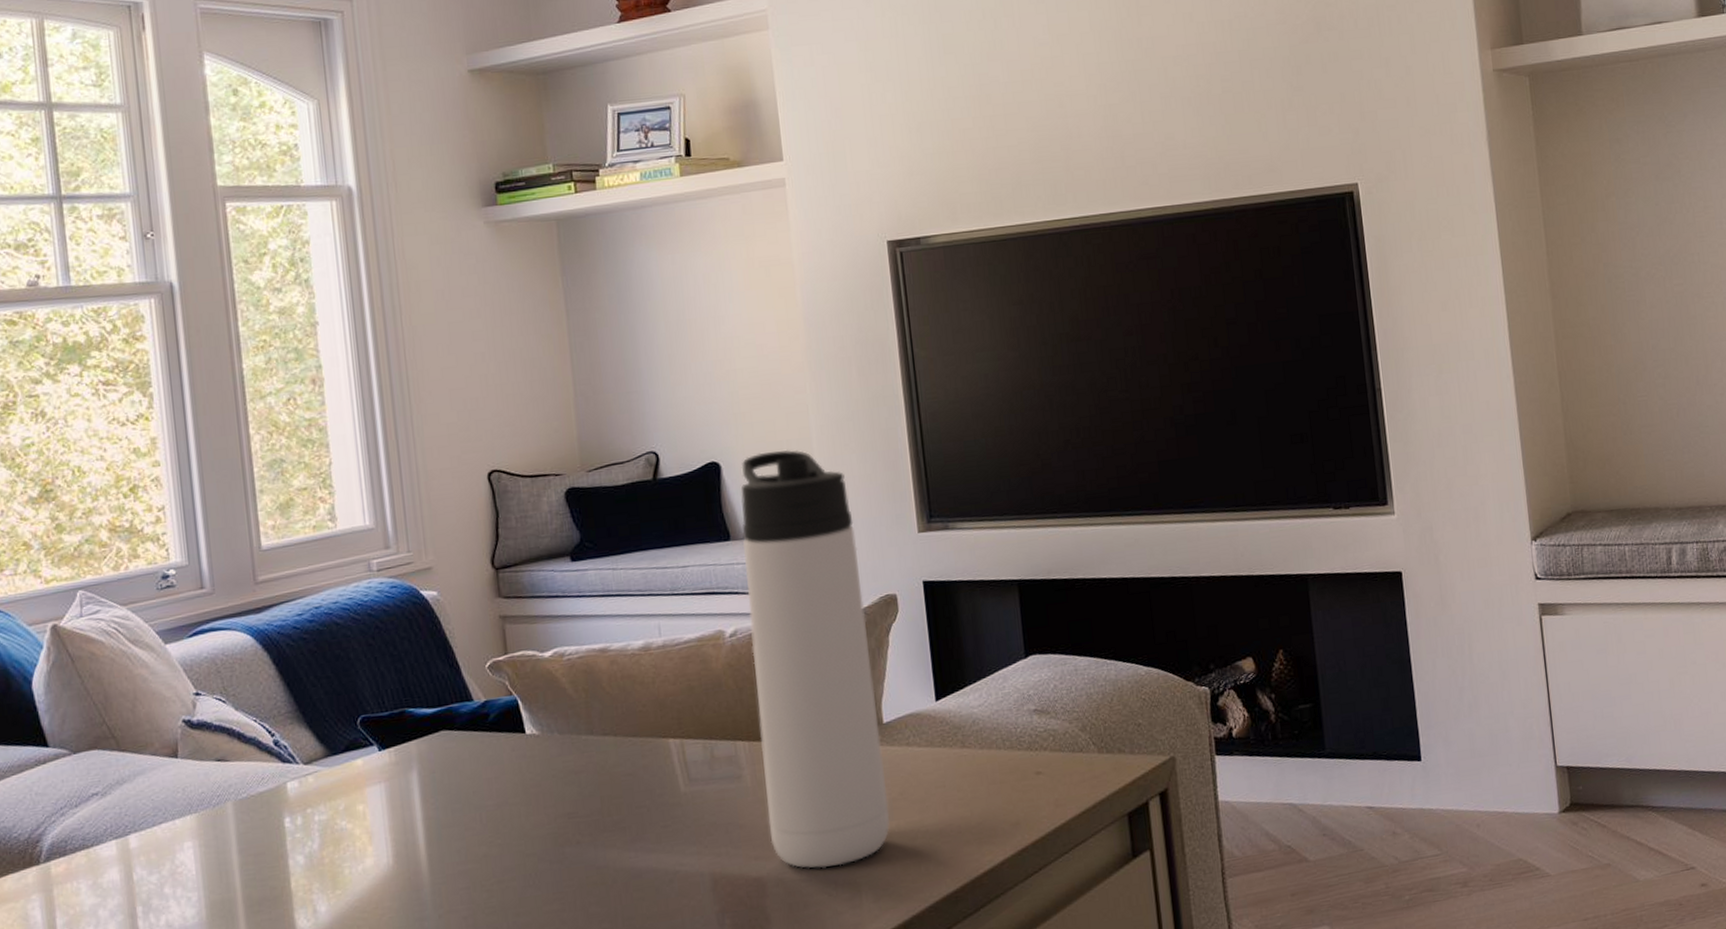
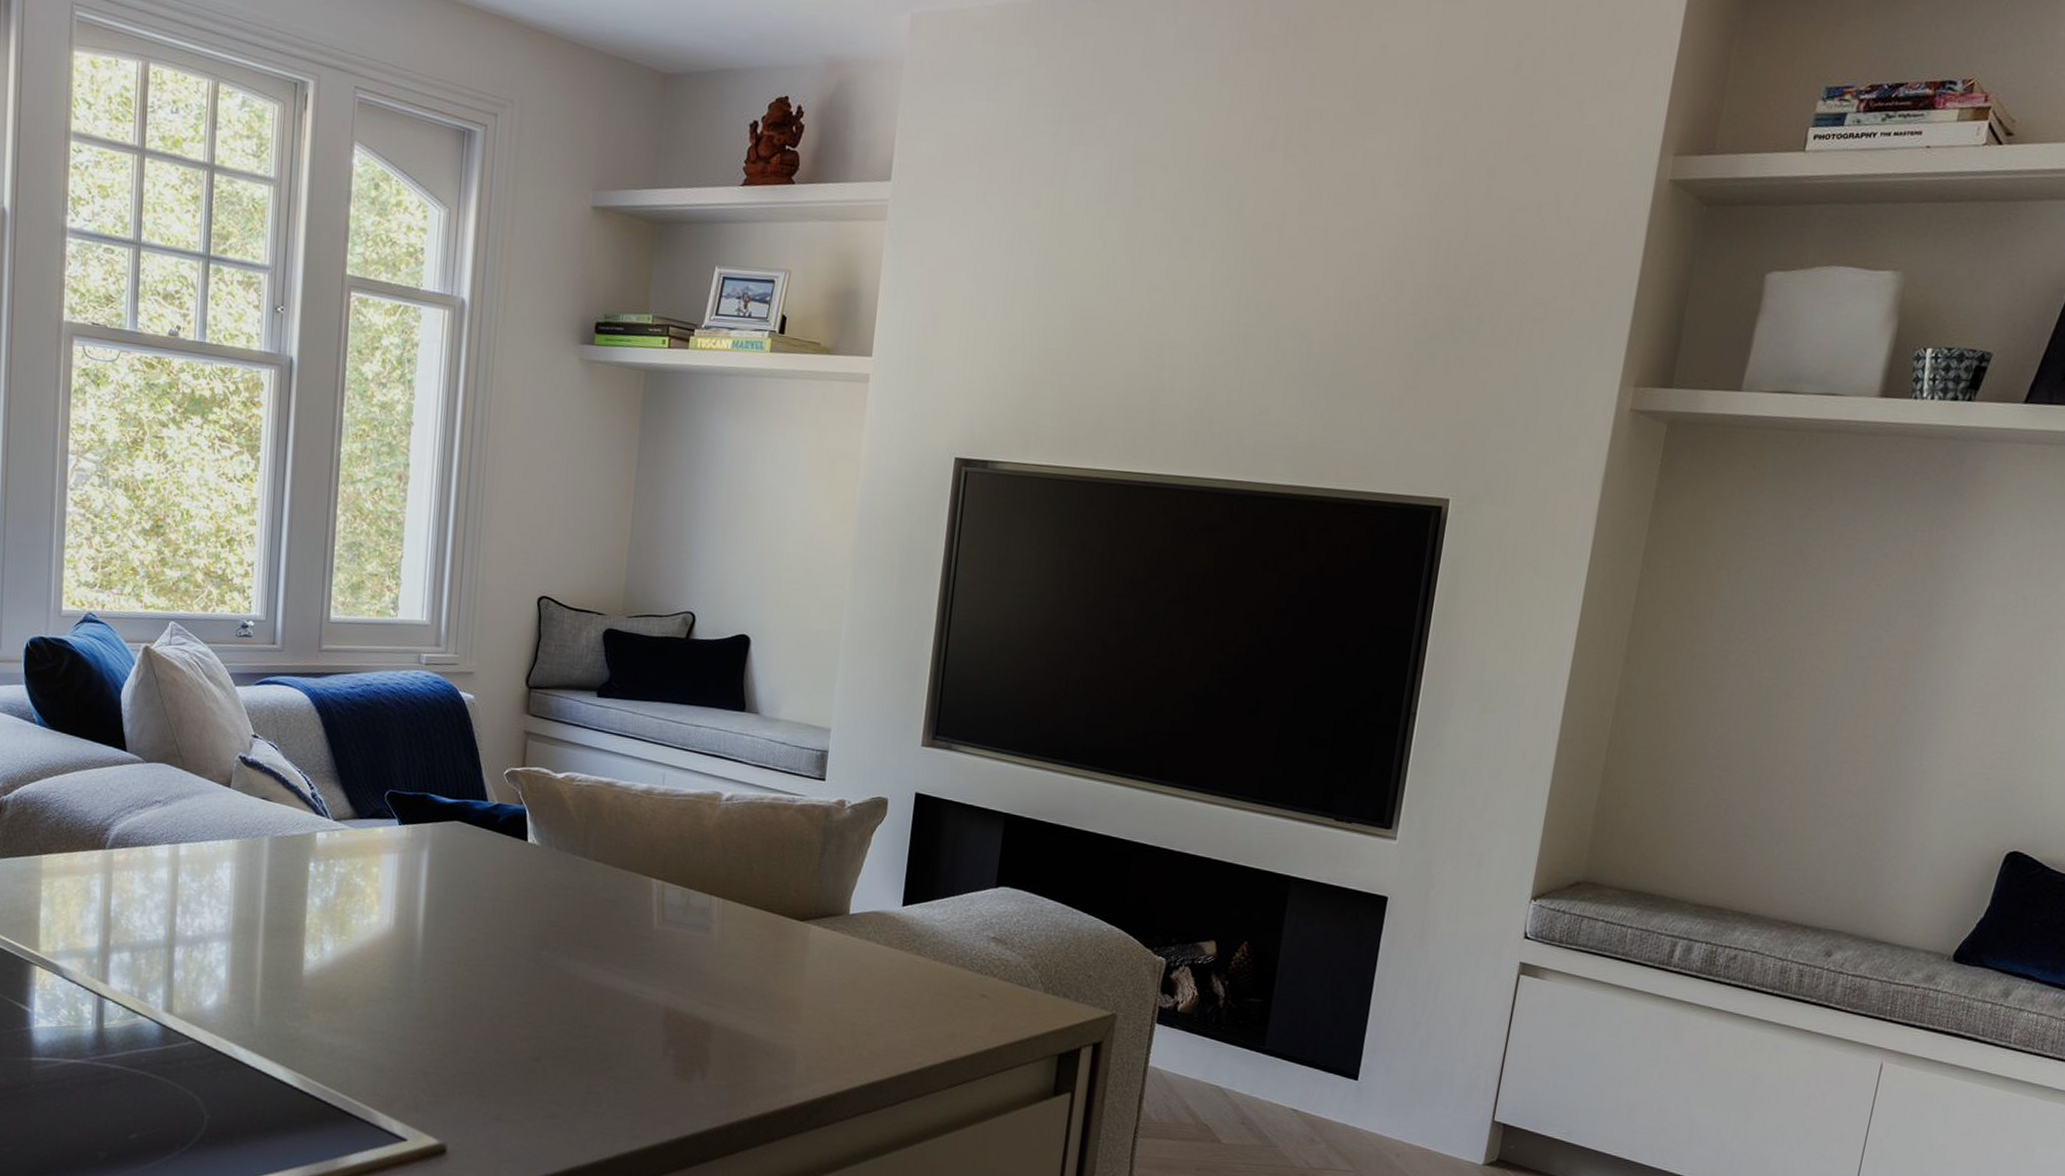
thermos bottle: present [740,449,890,869] -> none [724,636,864,1031]

